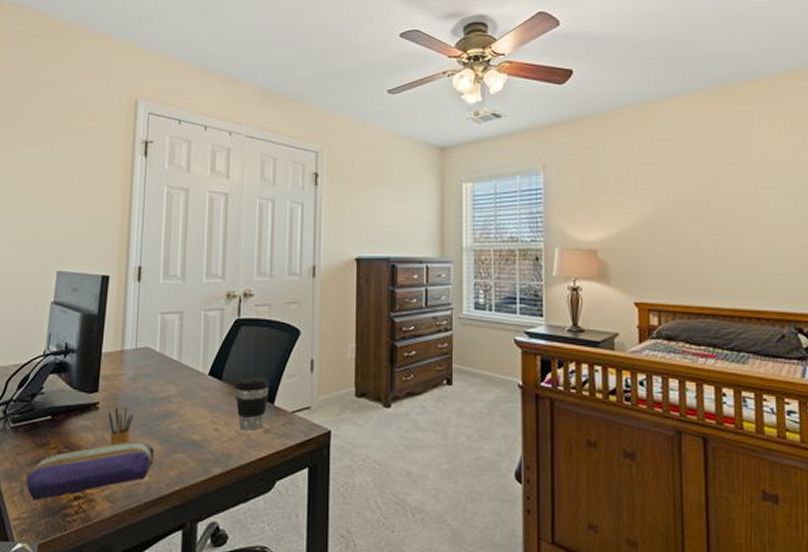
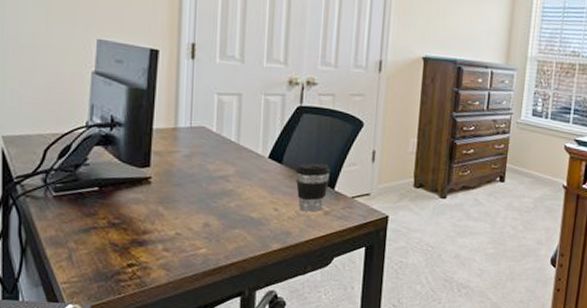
pencil case: present [26,441,154,501] -> none [74,215,211,267]
pencil box: present [107,406,134,446] -> none [161,182,189,219]

